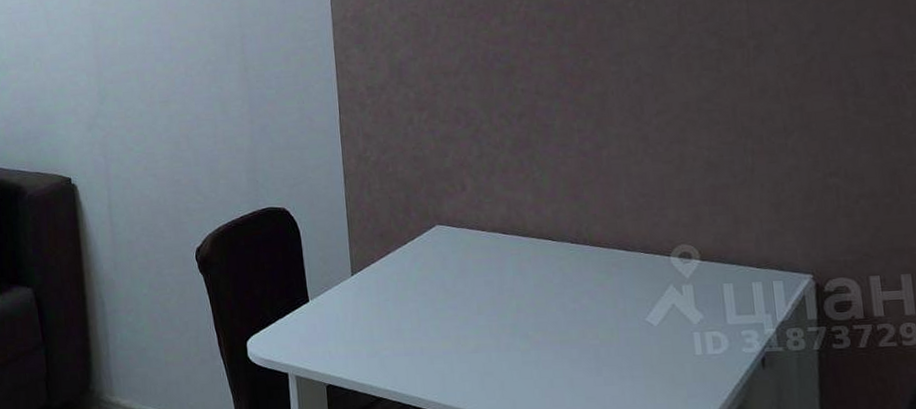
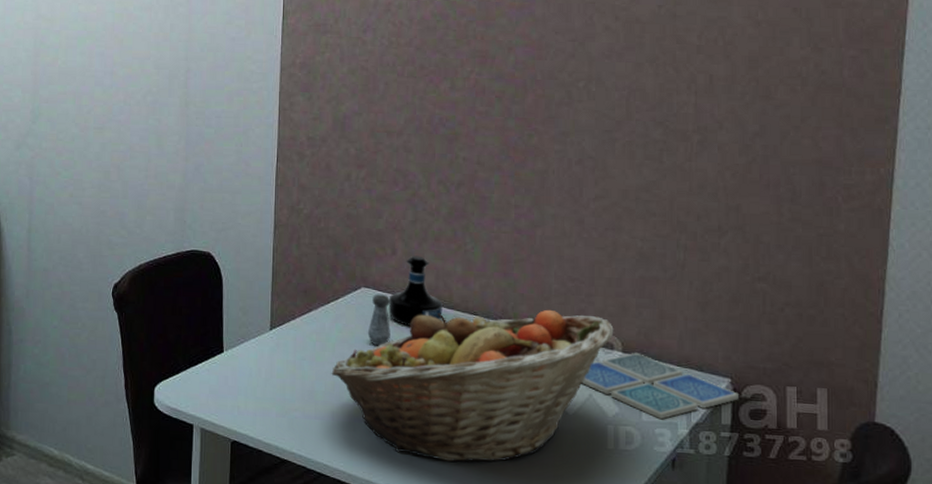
fruit basket: none [415,226,690,383] -> present [331,309,614,462]
salt shaker: none [446,229,470,280] -> present [367,294,390,346]
tequila bottle: none [463,189,518,257] -> present [388,255,443,326]
drink coaster: none [663,259,823,322] -> present [582,352,740,420]

